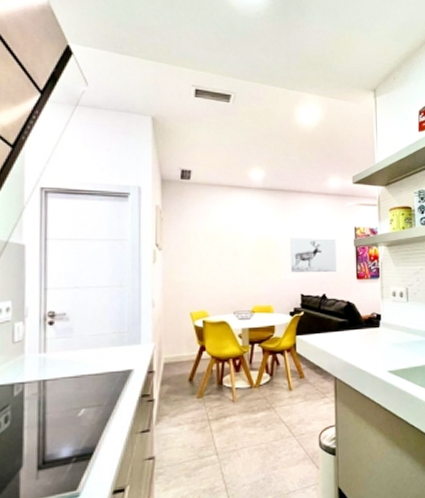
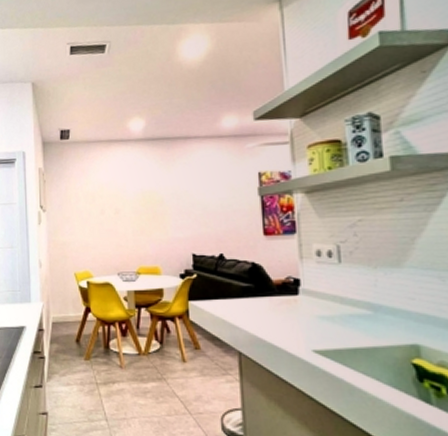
wall art: present [290,238,337,273] -> none [177,188,236,231]

